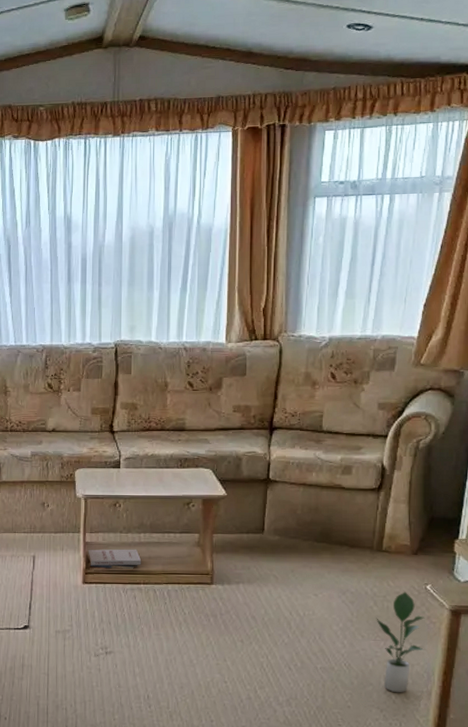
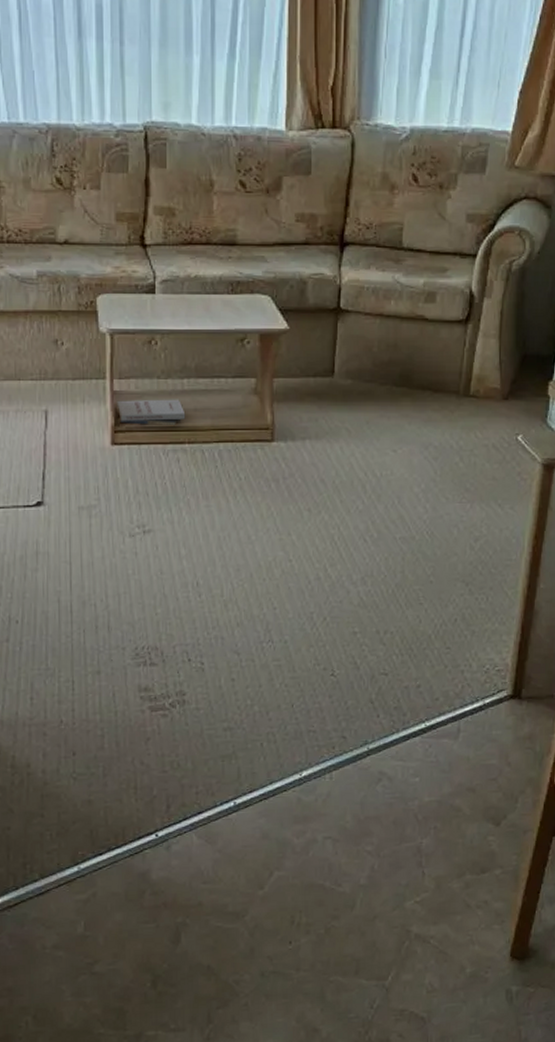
potted plant: present [376,592,425,693] -> none [462,444,516,563]

